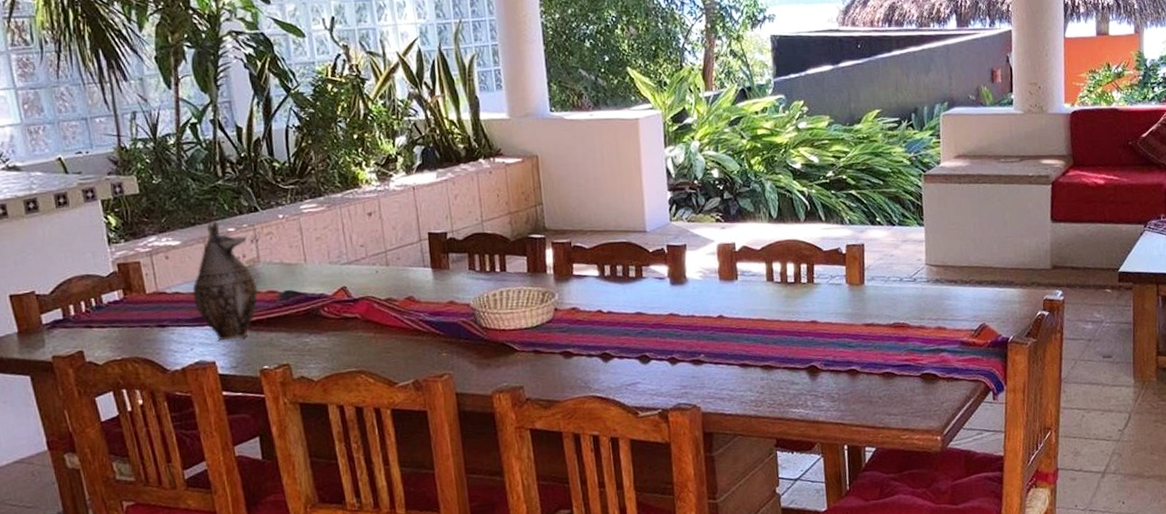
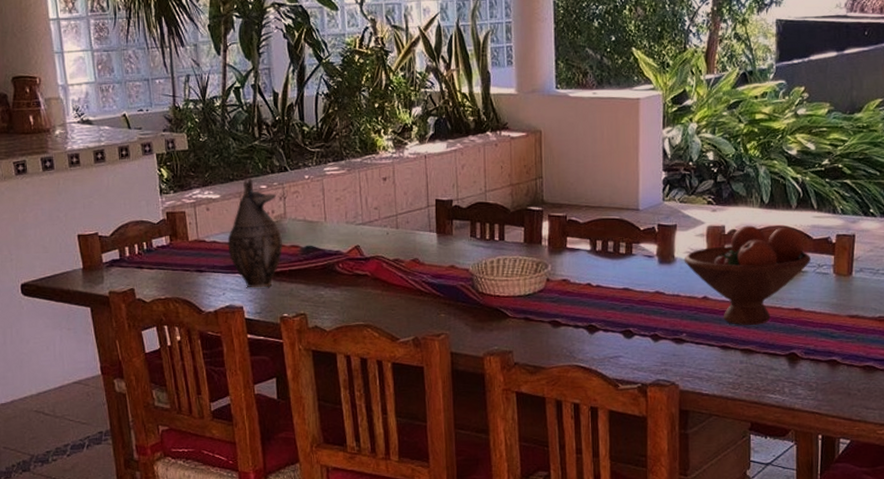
fruit bowl: none [696,240,824,342] -> present [684,225,812,325]

